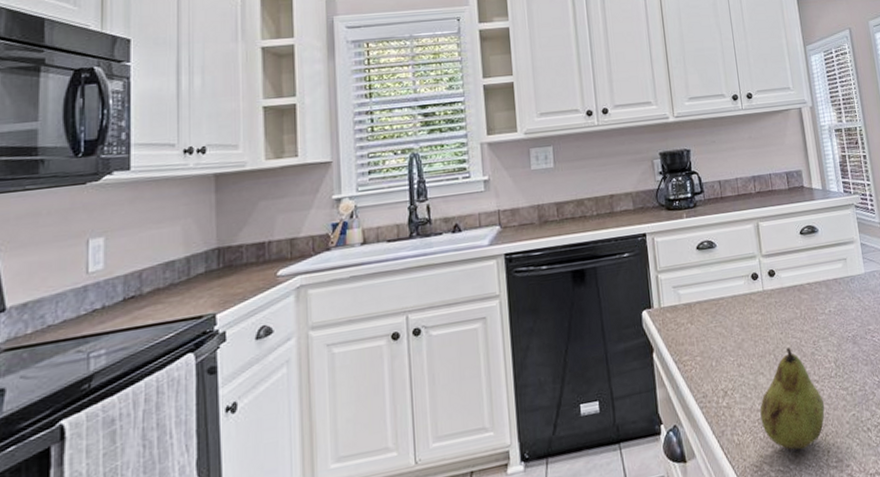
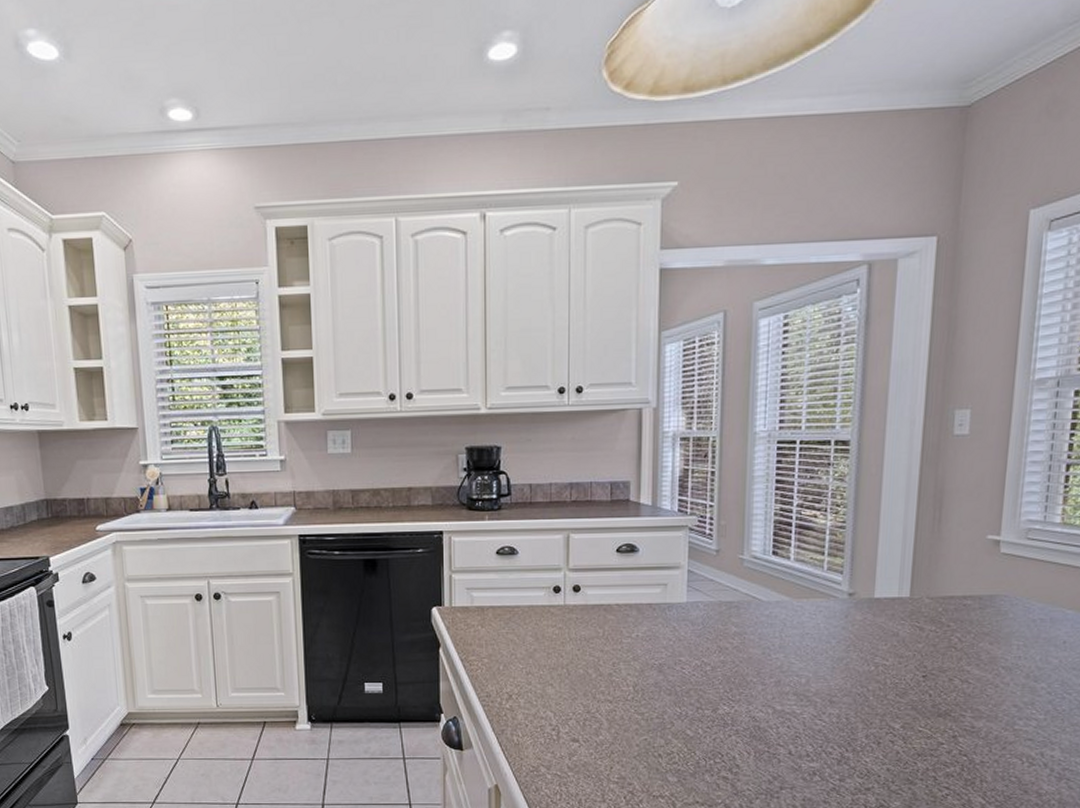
fruit: present [759,348,825,450] -> none [544,665,614,761]

